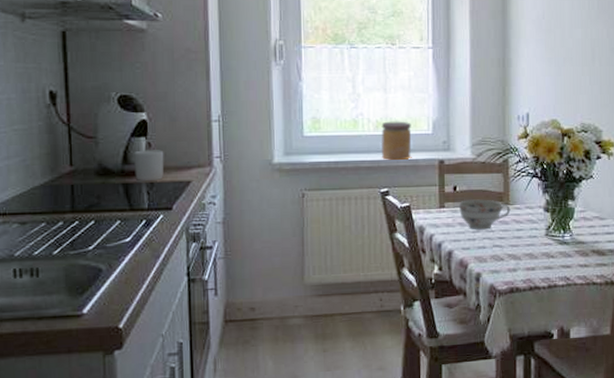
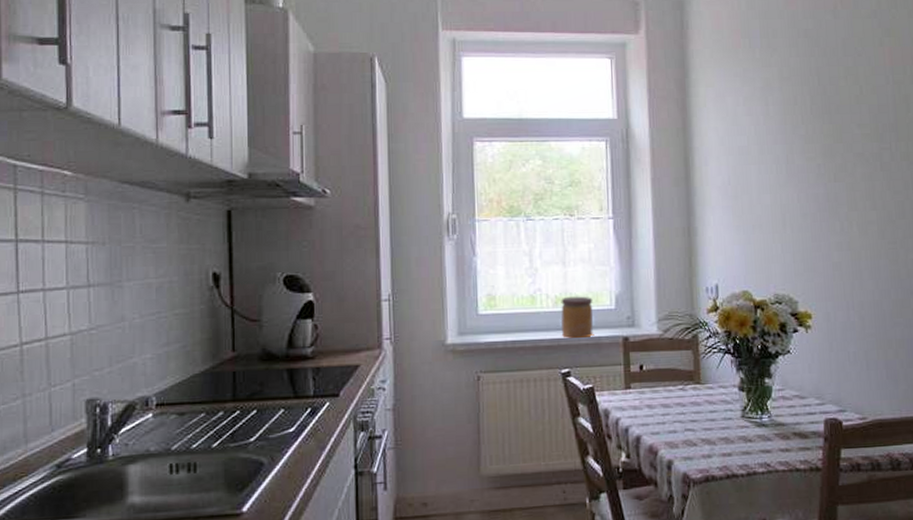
mug: present [134,150,165,182] -> none [300,332,332,367]
teacup: present [459,199,511,230] -> none [646,378,703,412]

